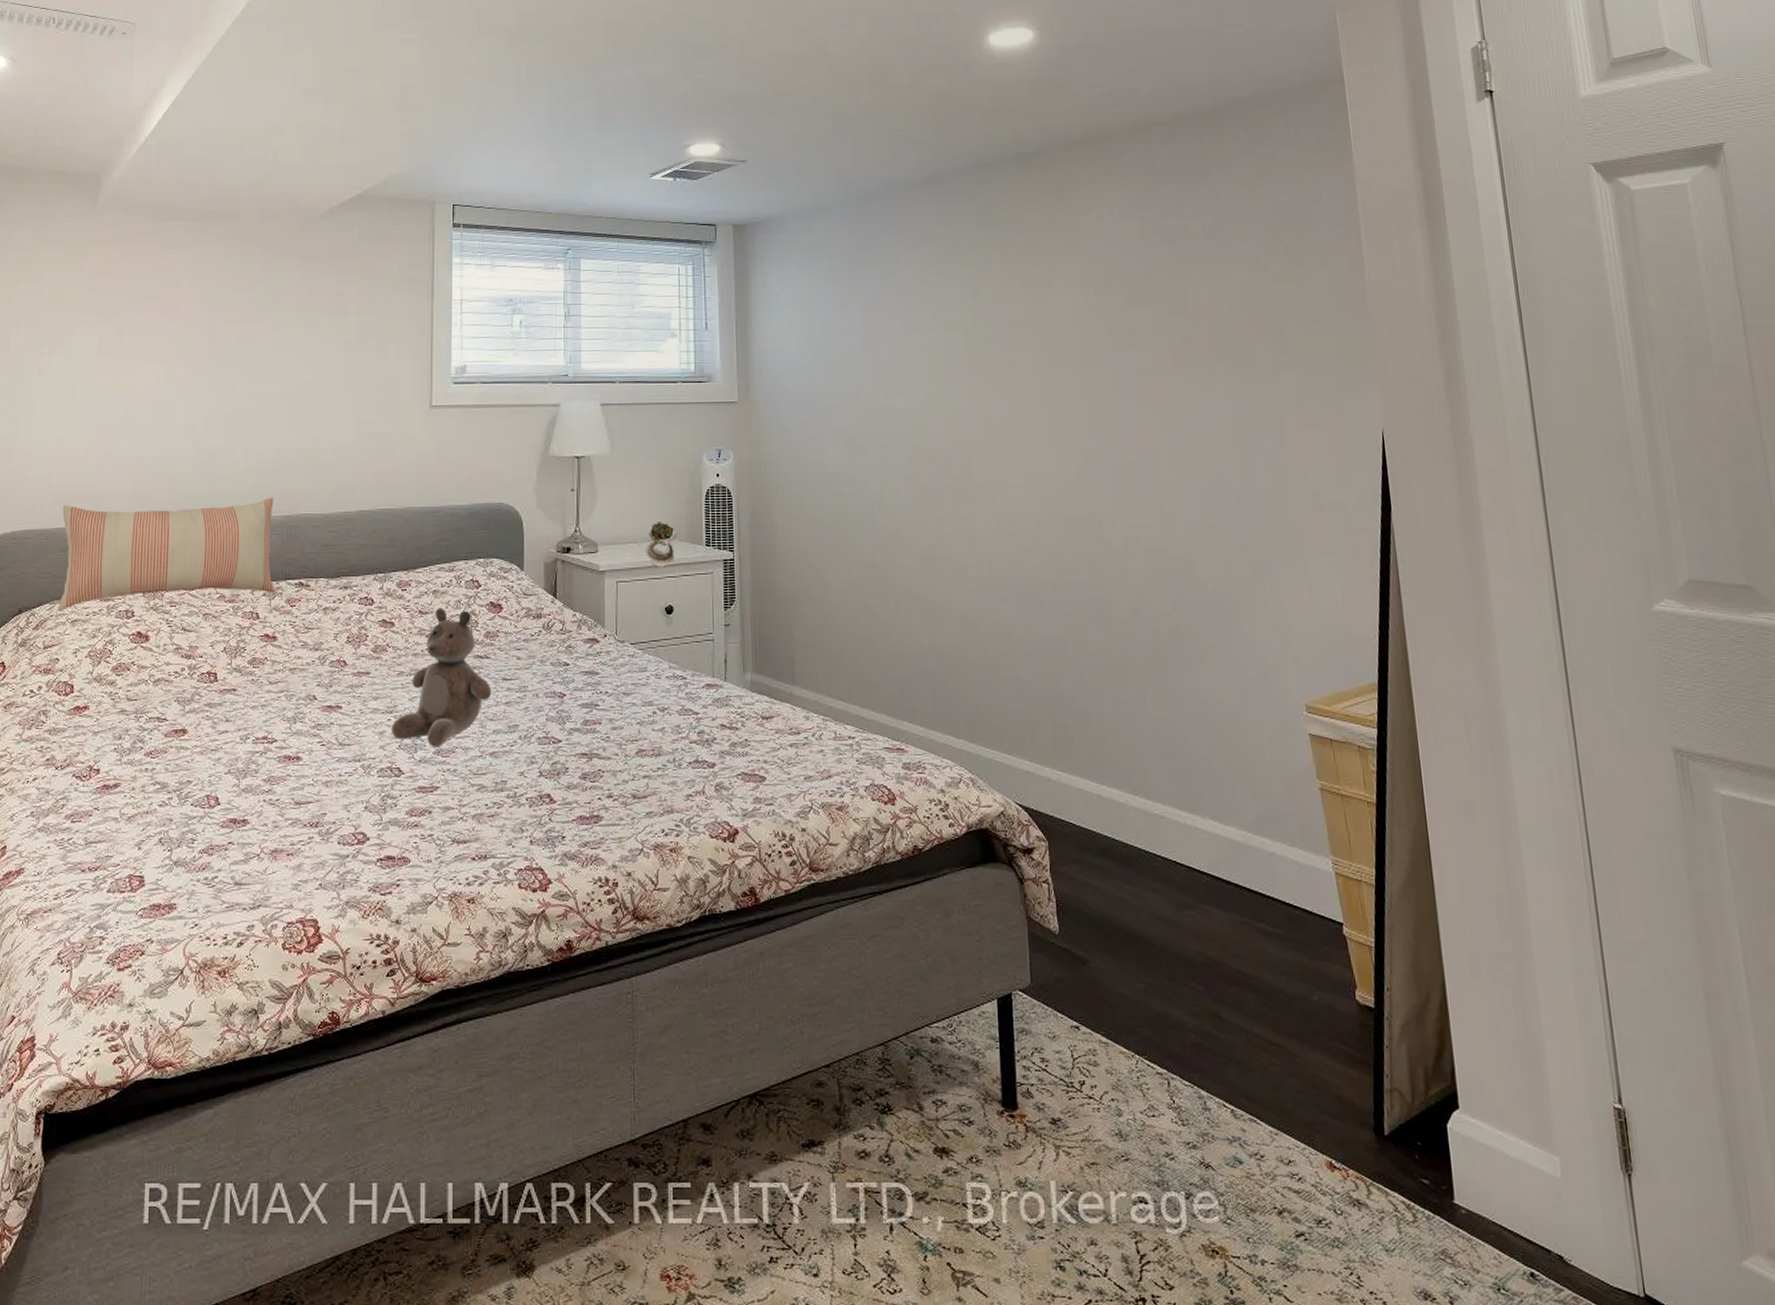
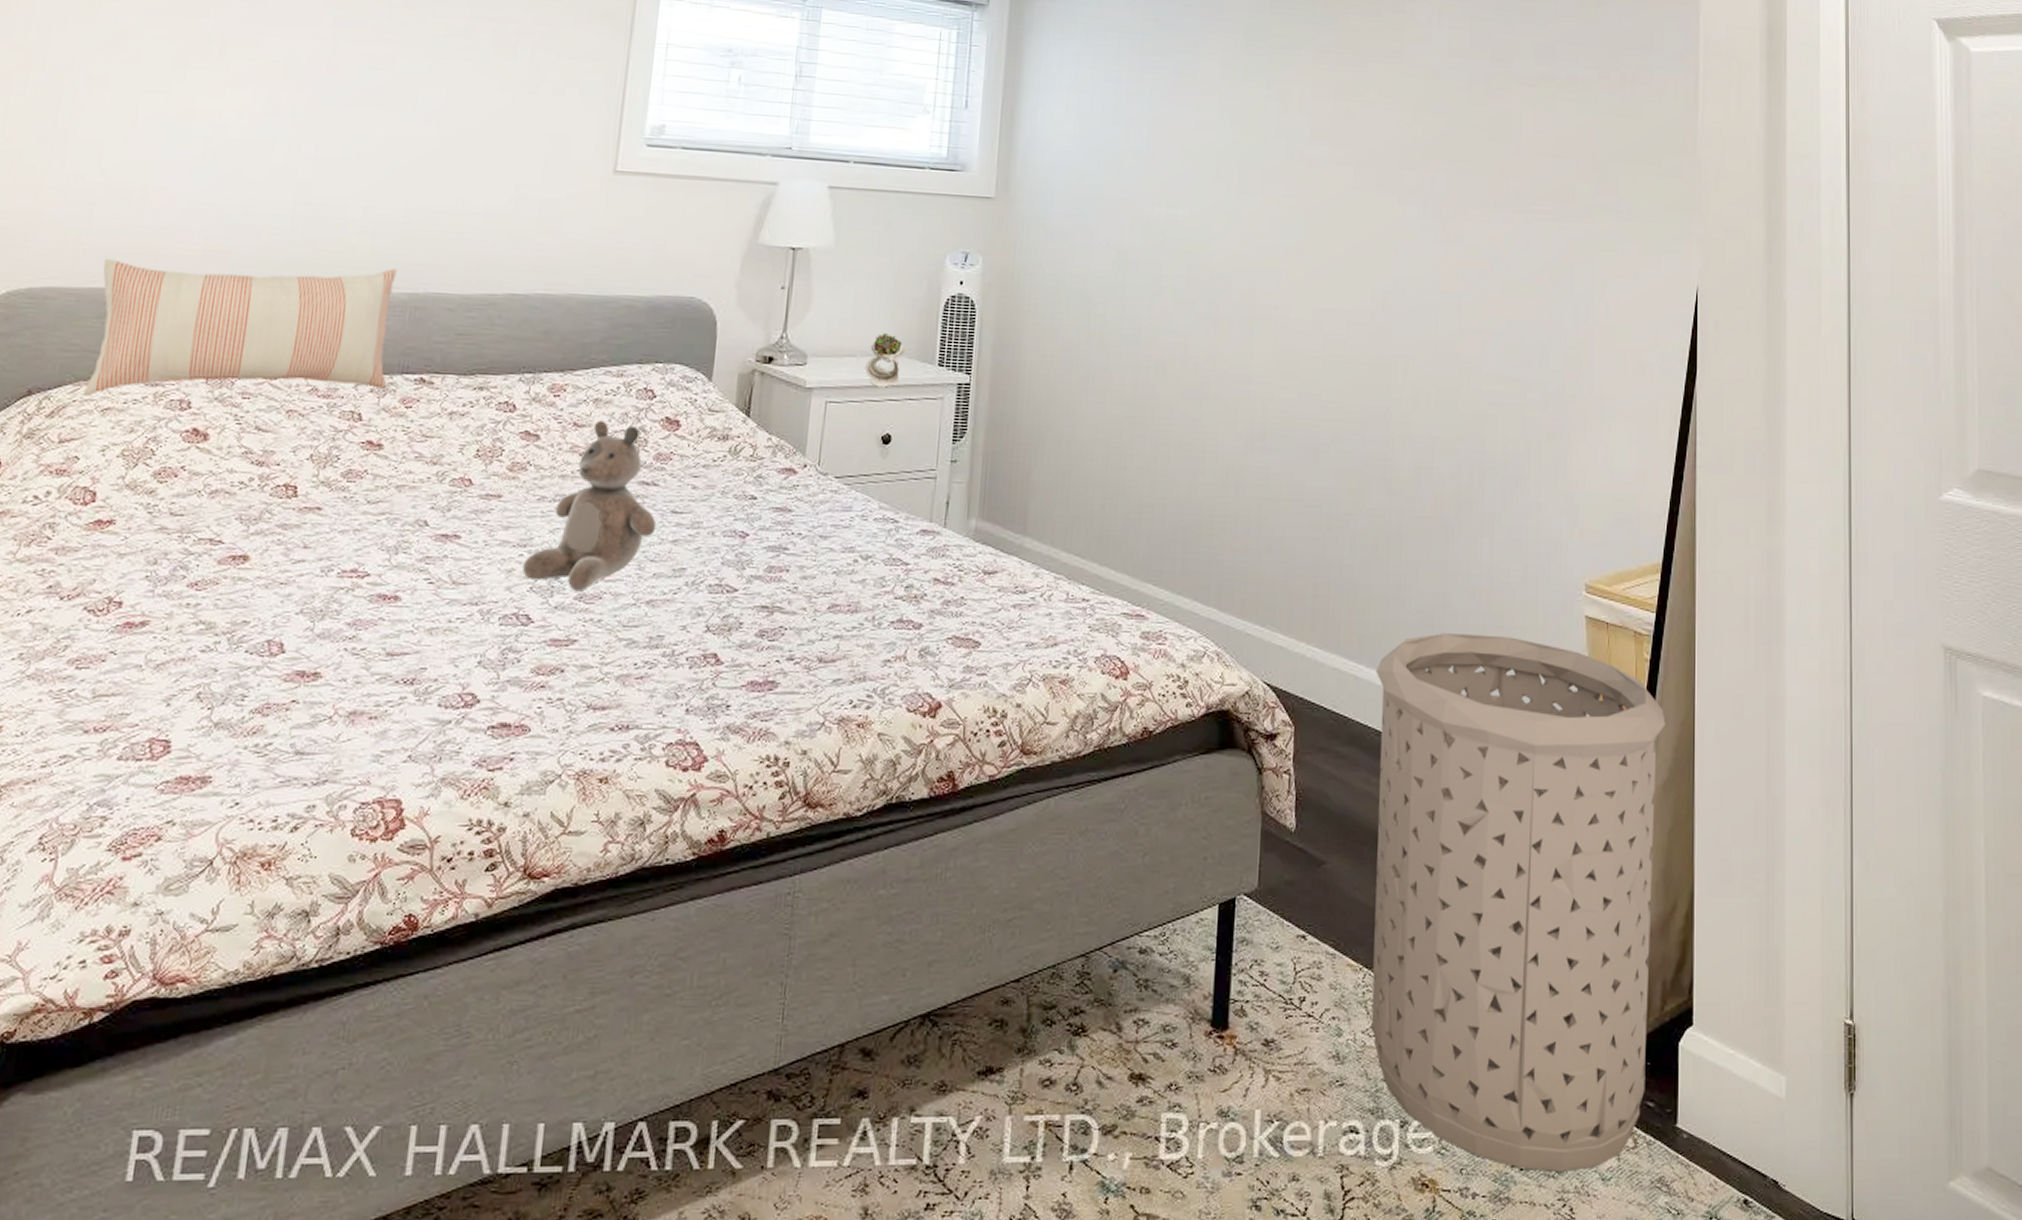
laundry basket: none [1116,754,1419,1242] -> present [1371,633,1666,1172]

